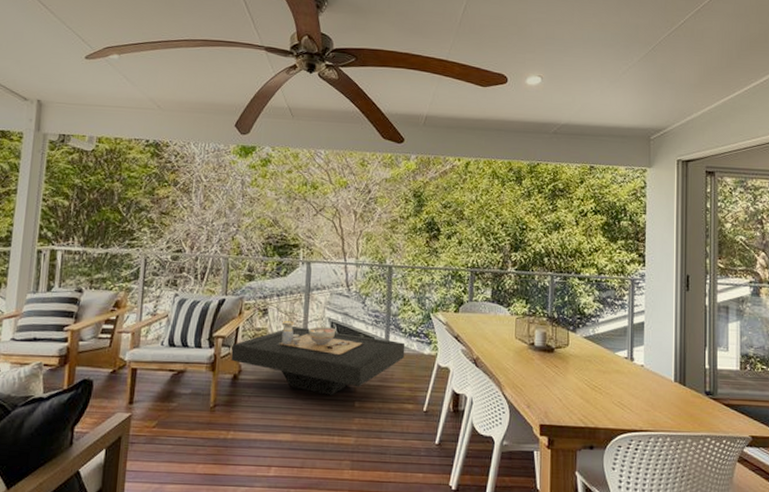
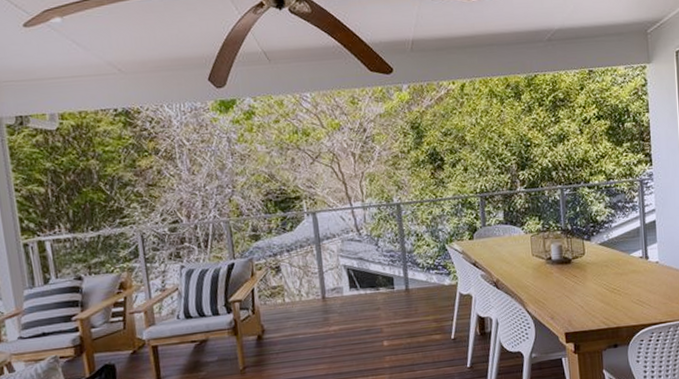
coffee table: present [231,321,405,395] -> none [250,274,426,340]

